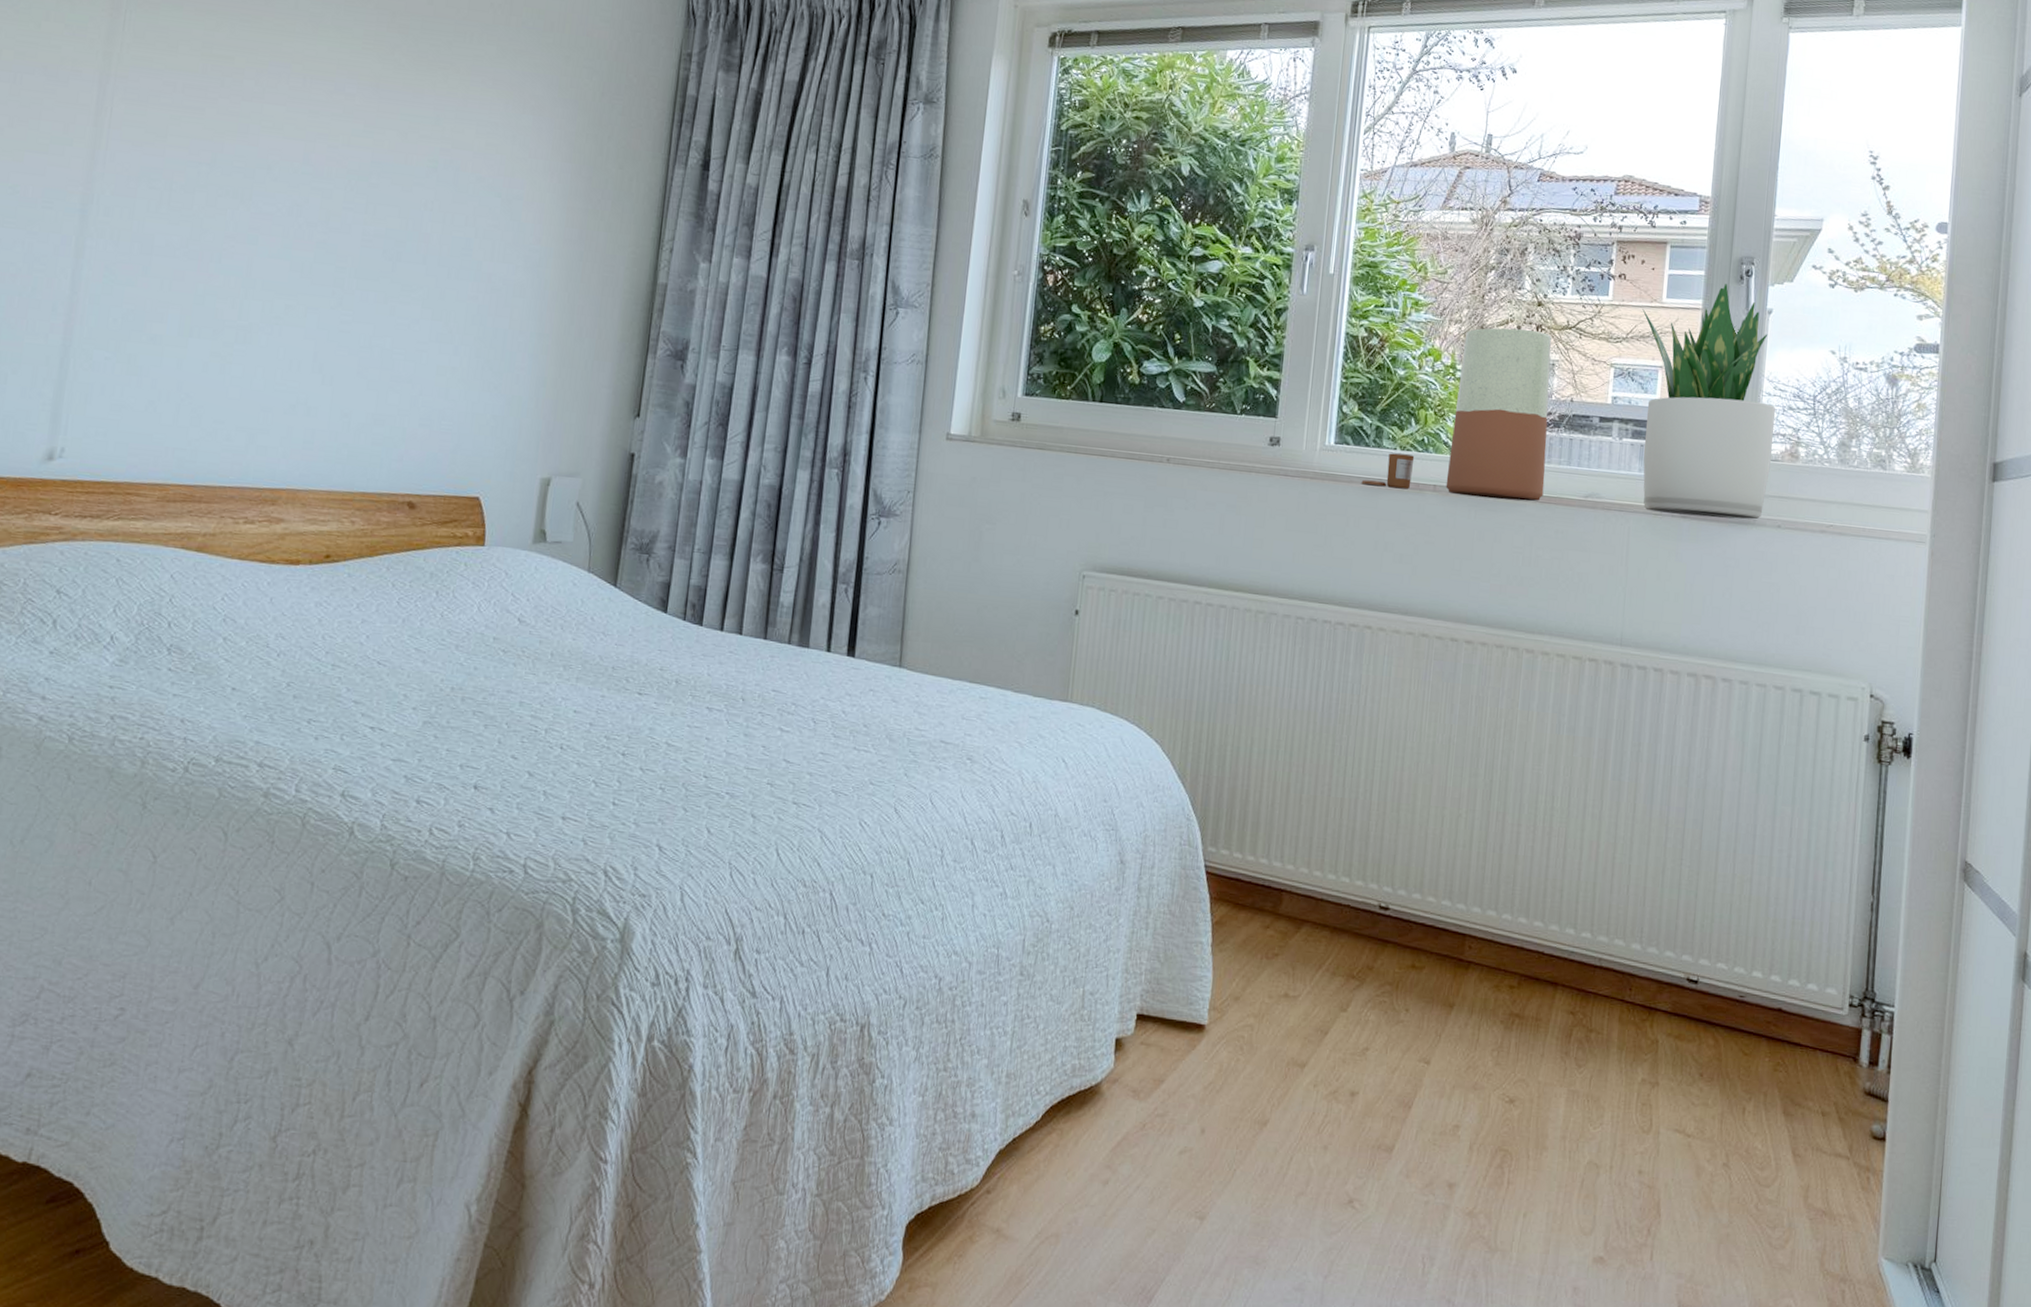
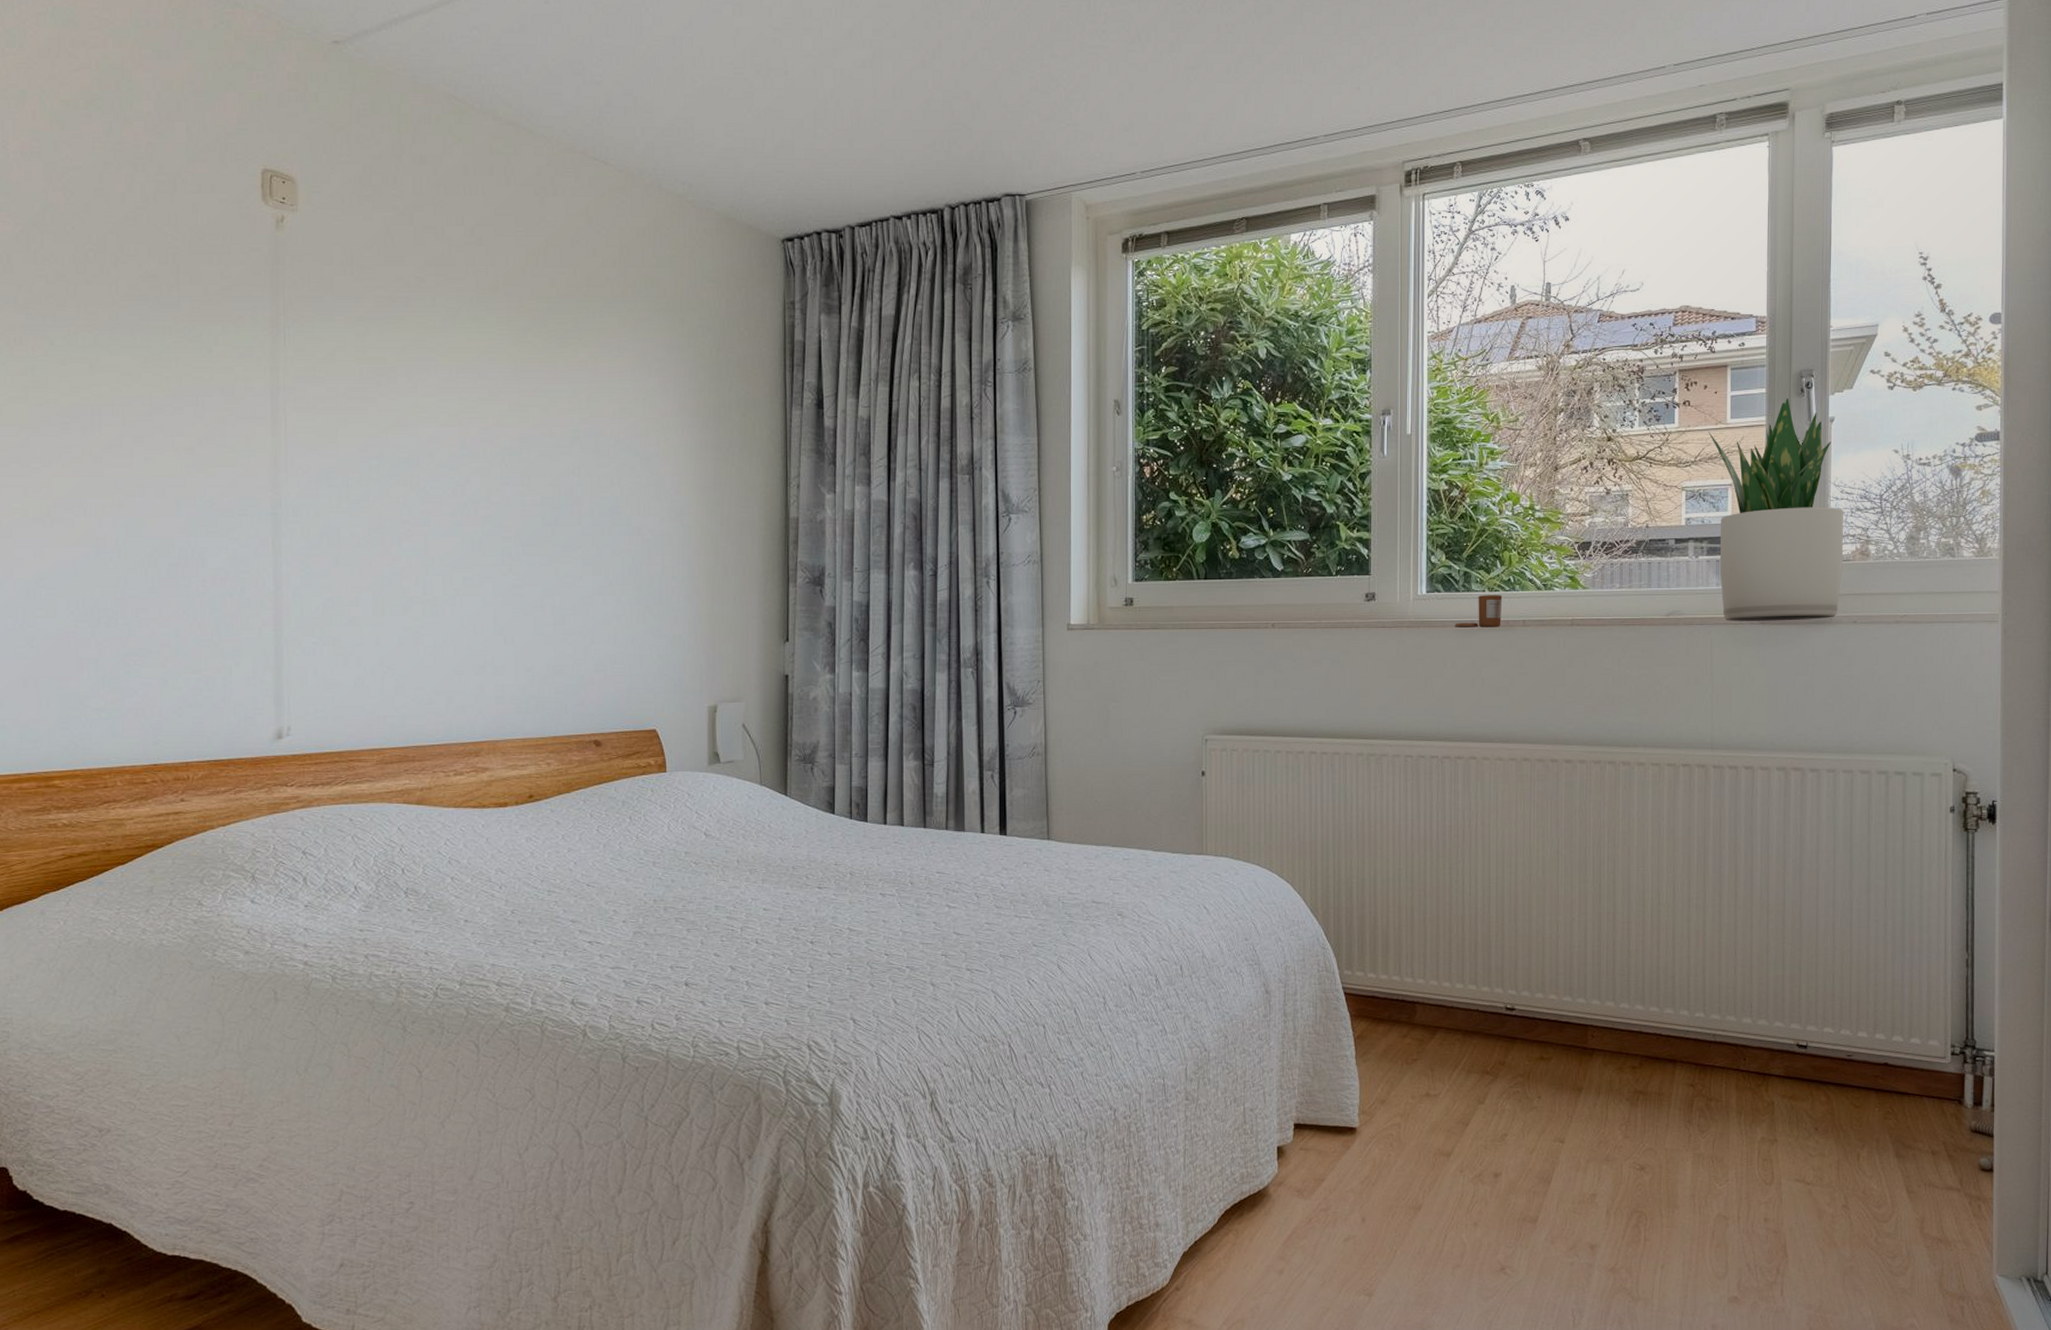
vase: present [1446,328,1552,502] -> none [1534,465,1627,627]

